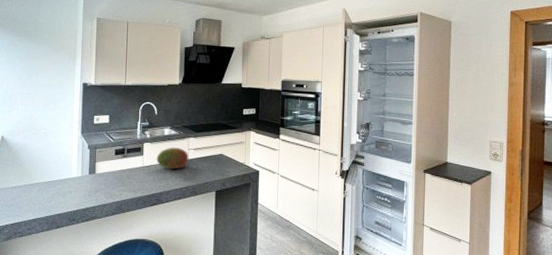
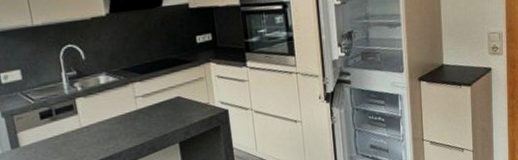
fruit: present [156,147,189,170] -> none [95,97,138,126]

